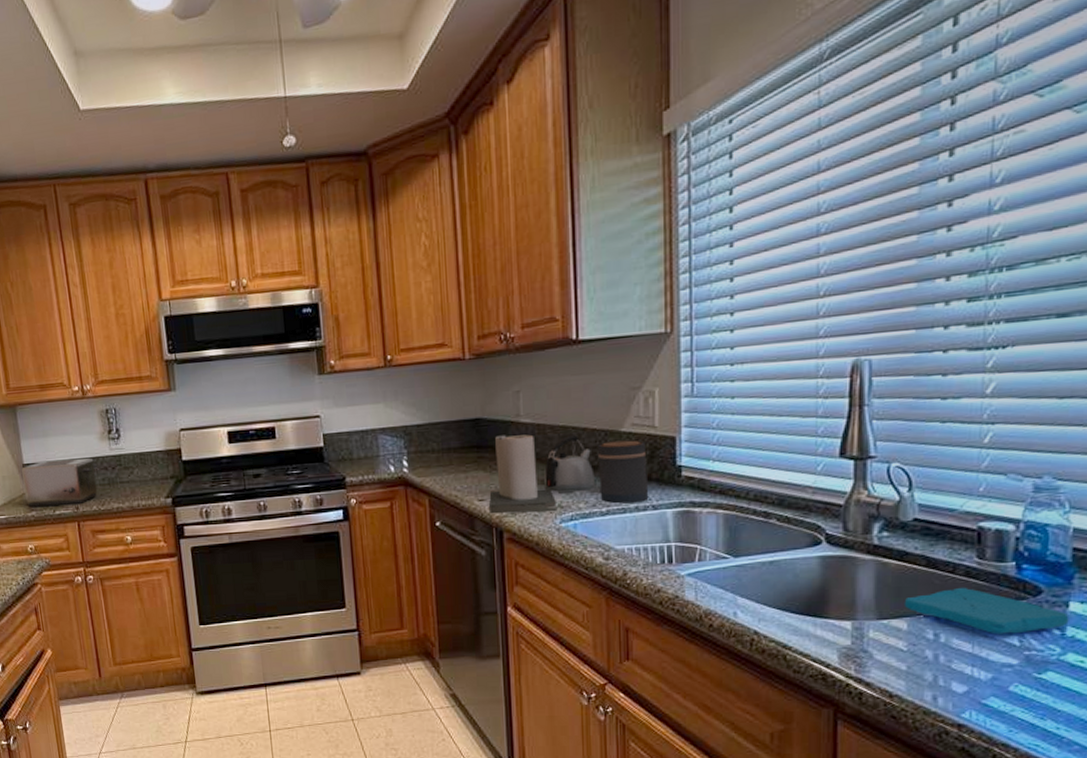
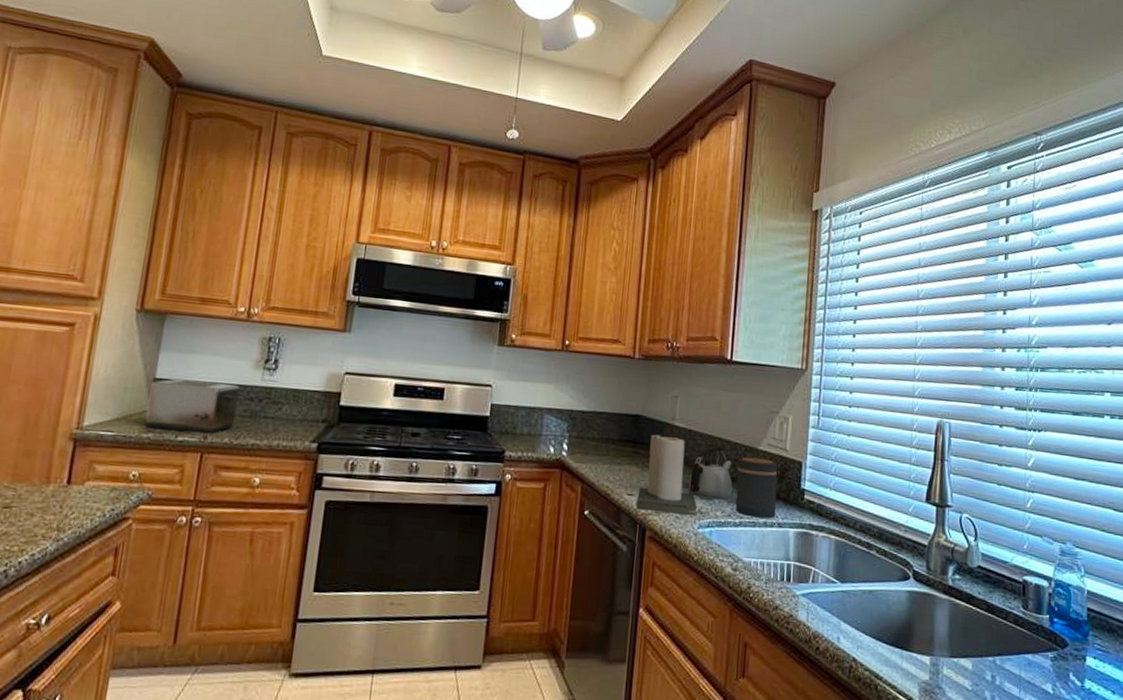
sponge: present [903,587,1069,634] -> none [969,633,1087,682]

